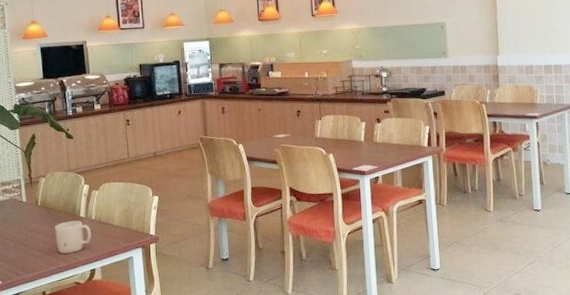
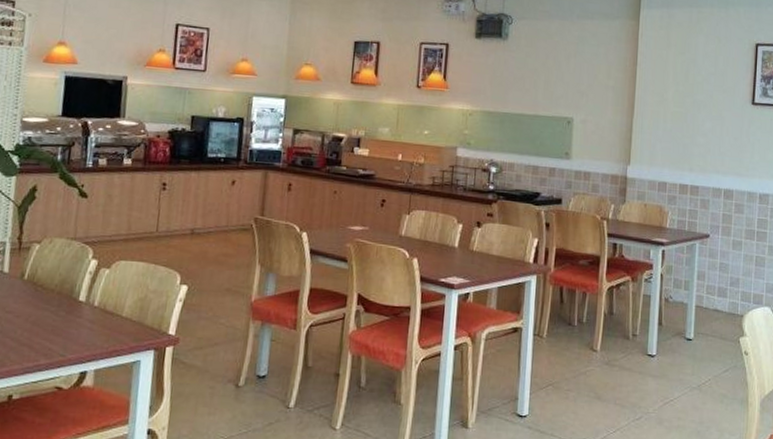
mug: present [54,221,91,254] -> none [39,304,90,347]

